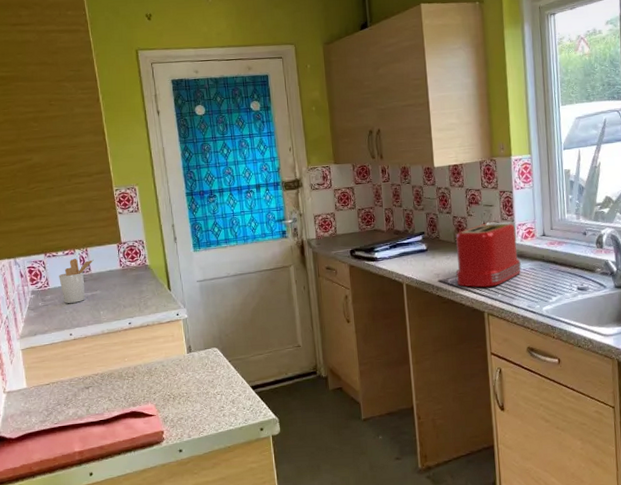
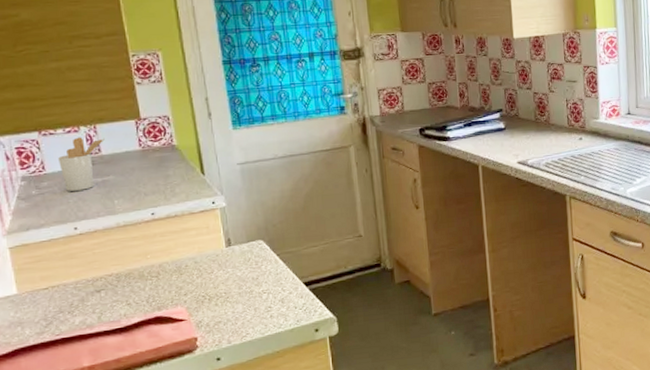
toaster: present [455,222,522,288] -> none [535,99,606,170]

